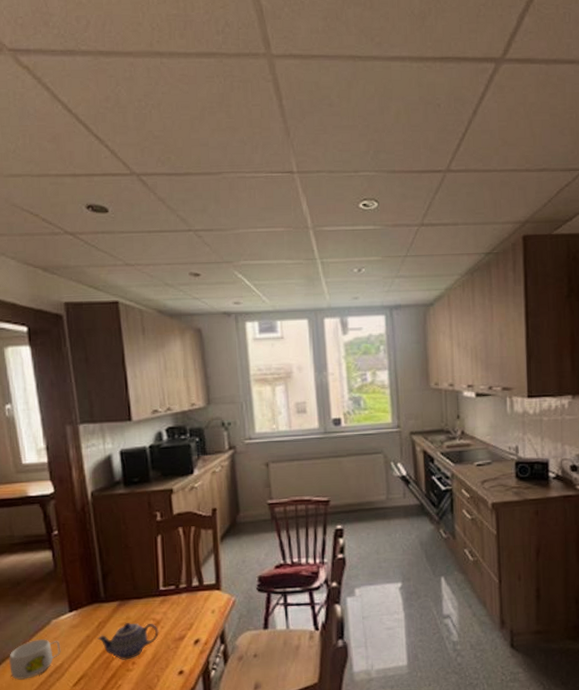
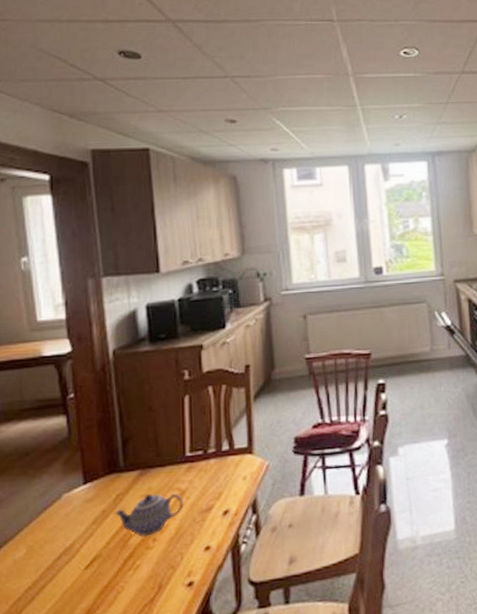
mug: present [8,638,61,680] -> none [10,516,72,565]

